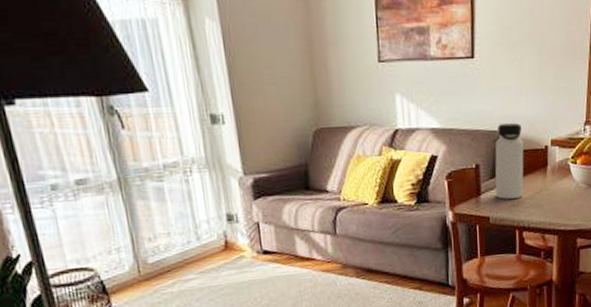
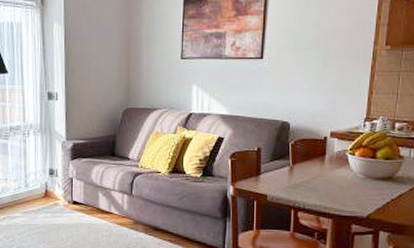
water bottle: present [495,123,524,199] -> none [274,115,304,181]

